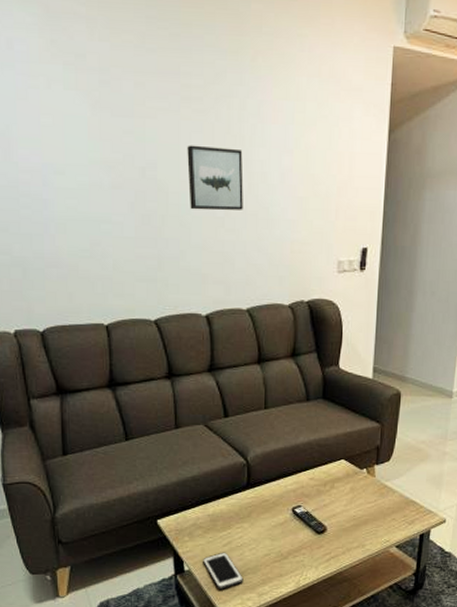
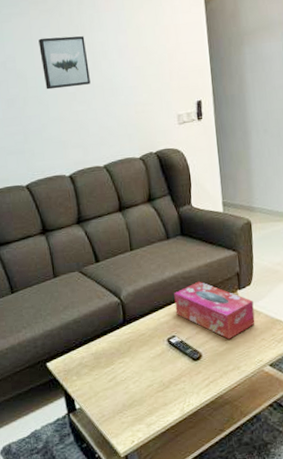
cell phone: present [203,552,243,589] -> none [92,387,132,424]
tissue box: none [305,450,390,516] -> present [174,281,255,340]

